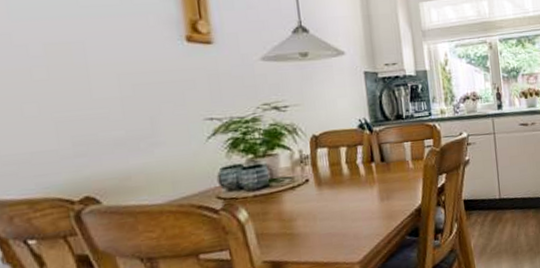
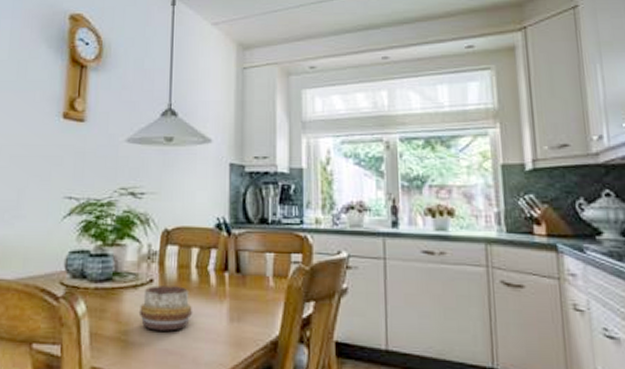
decorative bowl: none [299,181,349,221] -> present [138,285,193,331]

